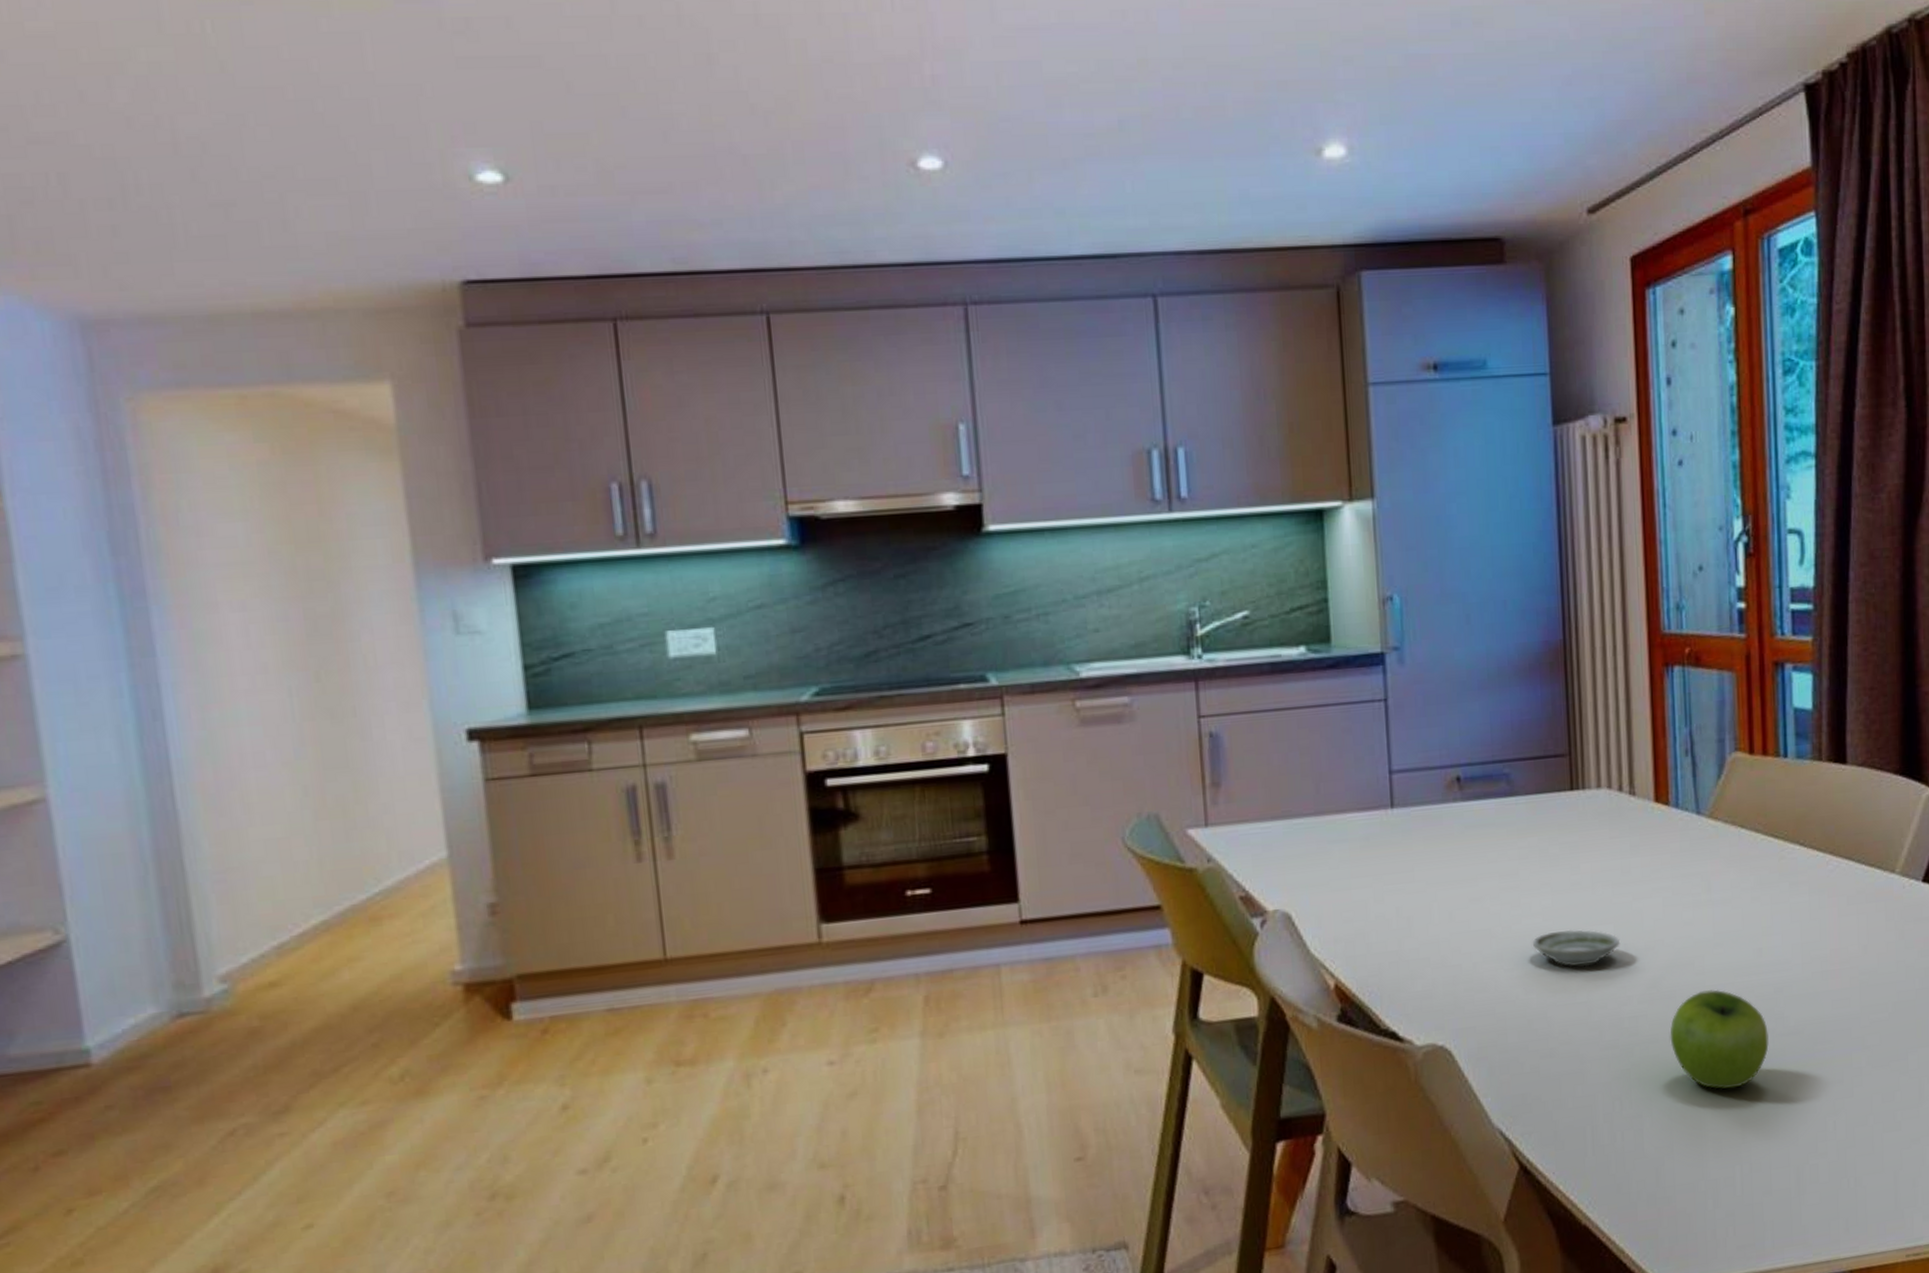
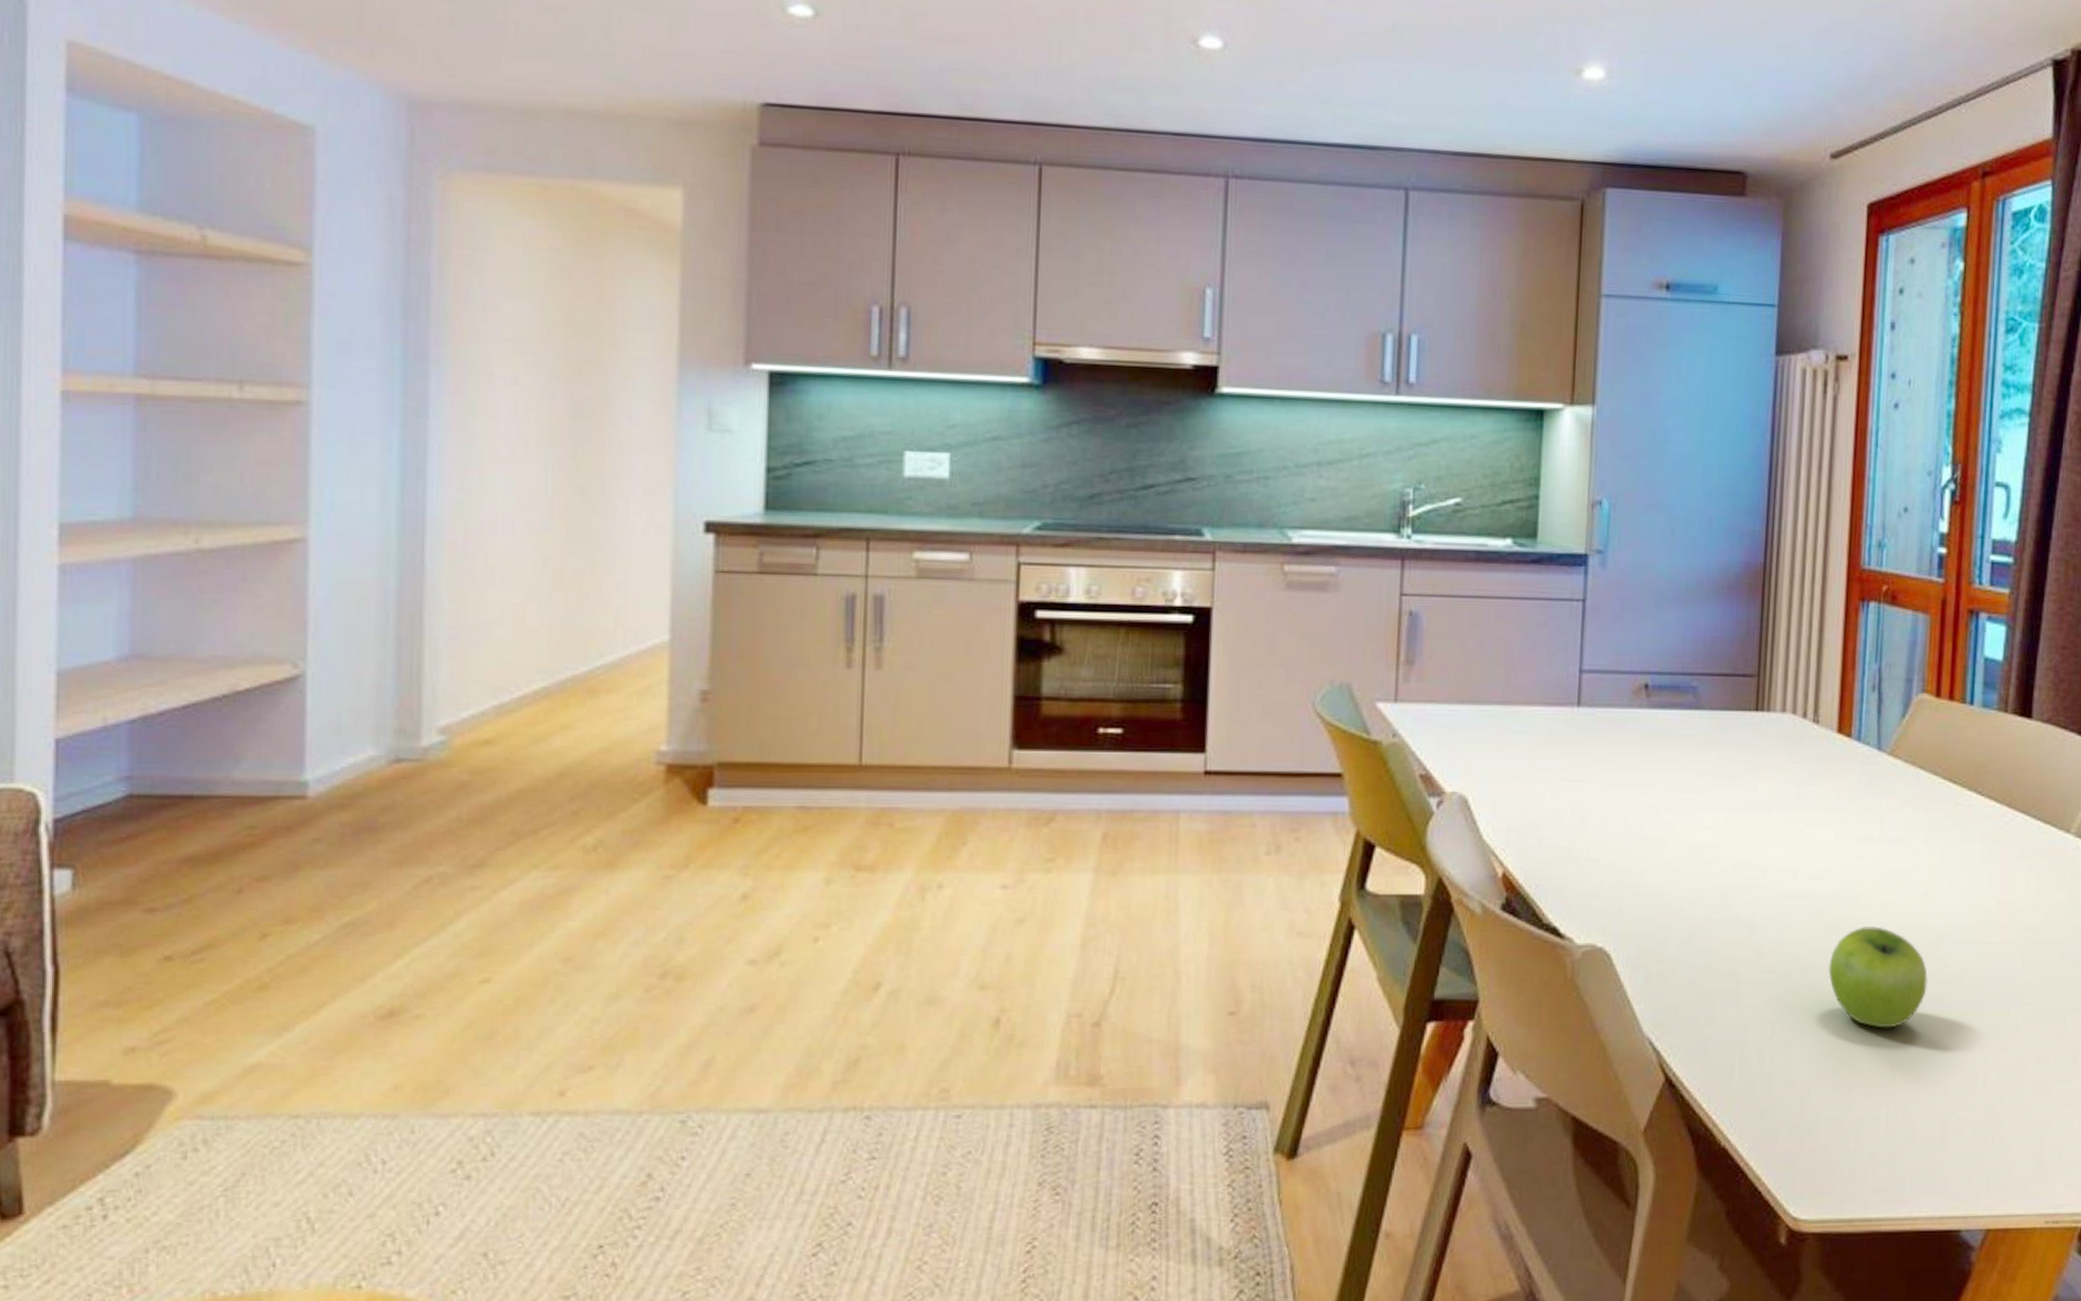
saucer: present [1532,929,1621,967] -> none [1701,848,1789,887]

